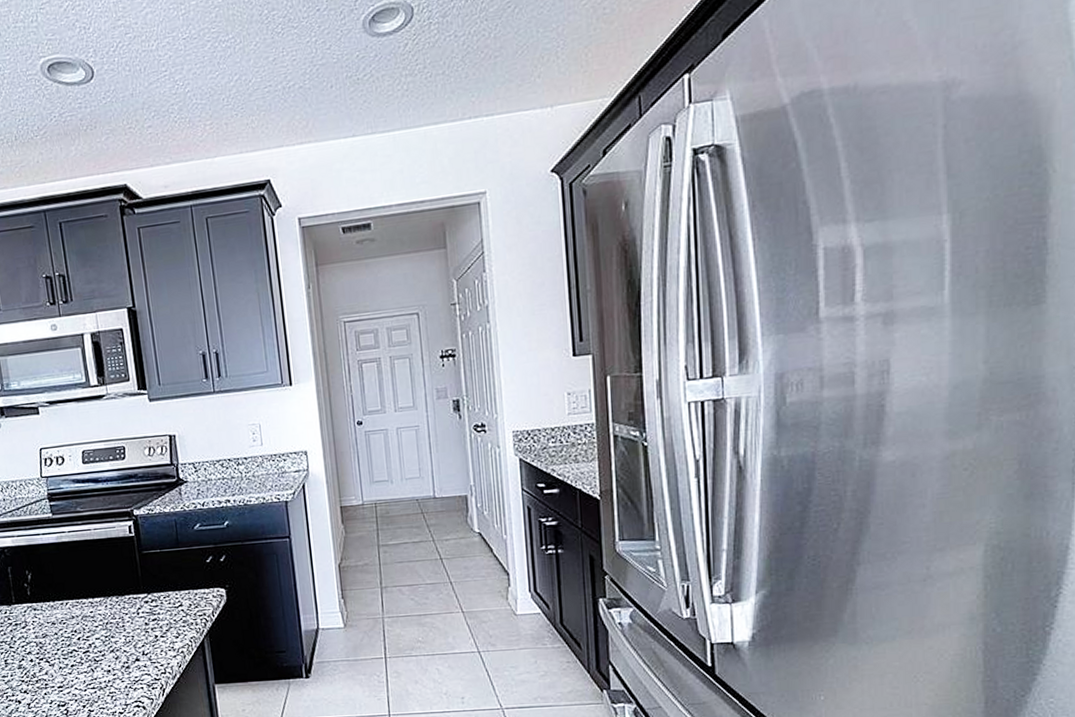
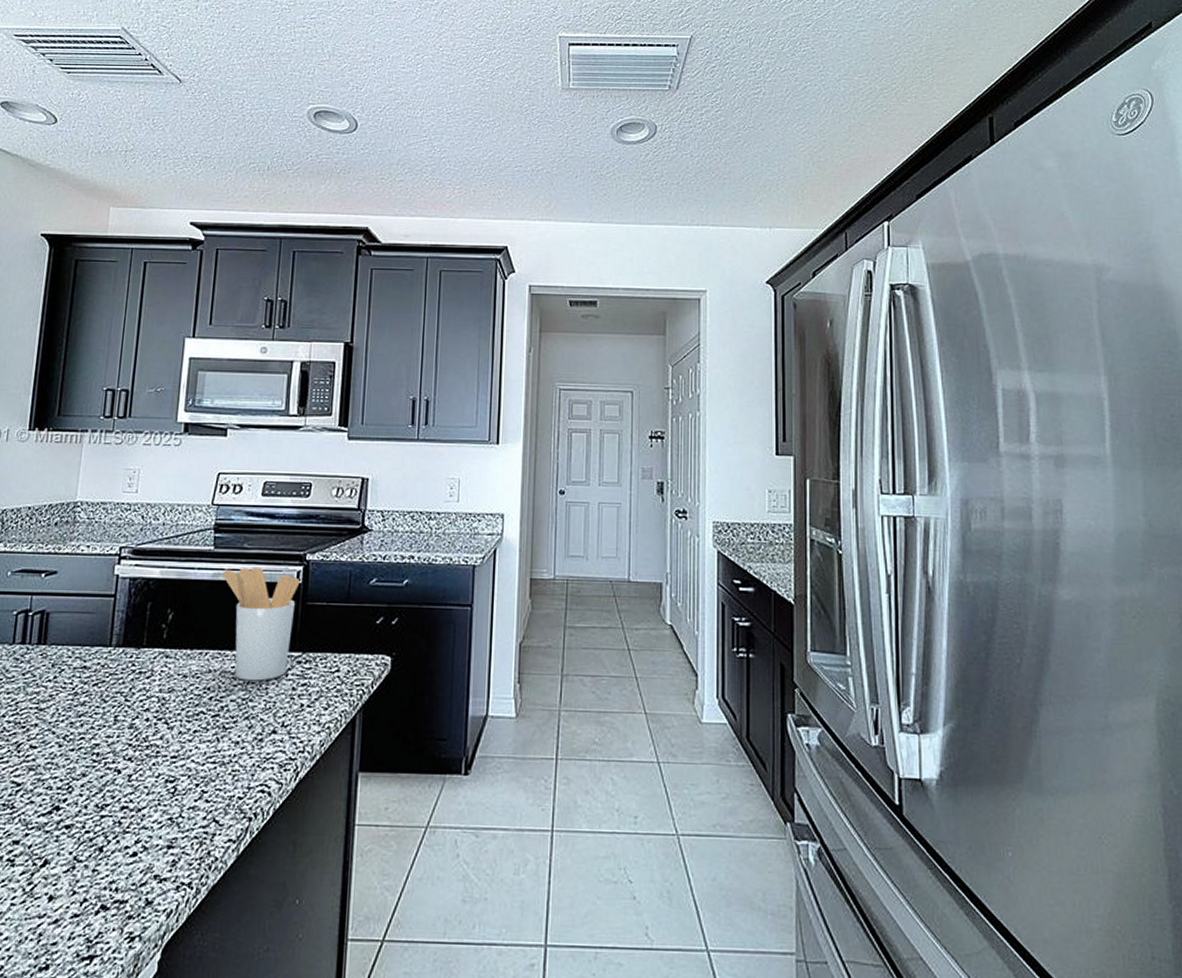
utensil holder: none [64,526,137,622] -> present [222,567,300,681]

